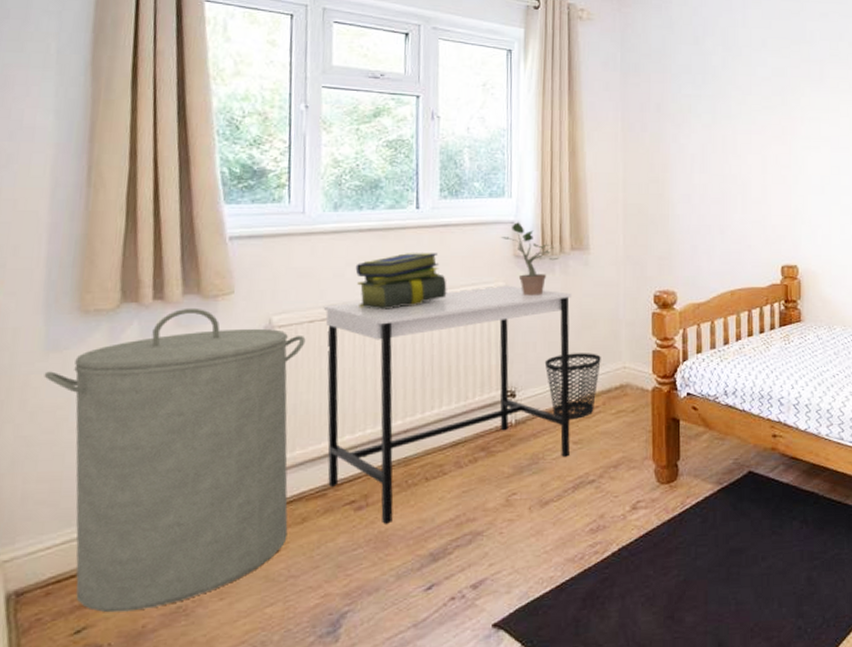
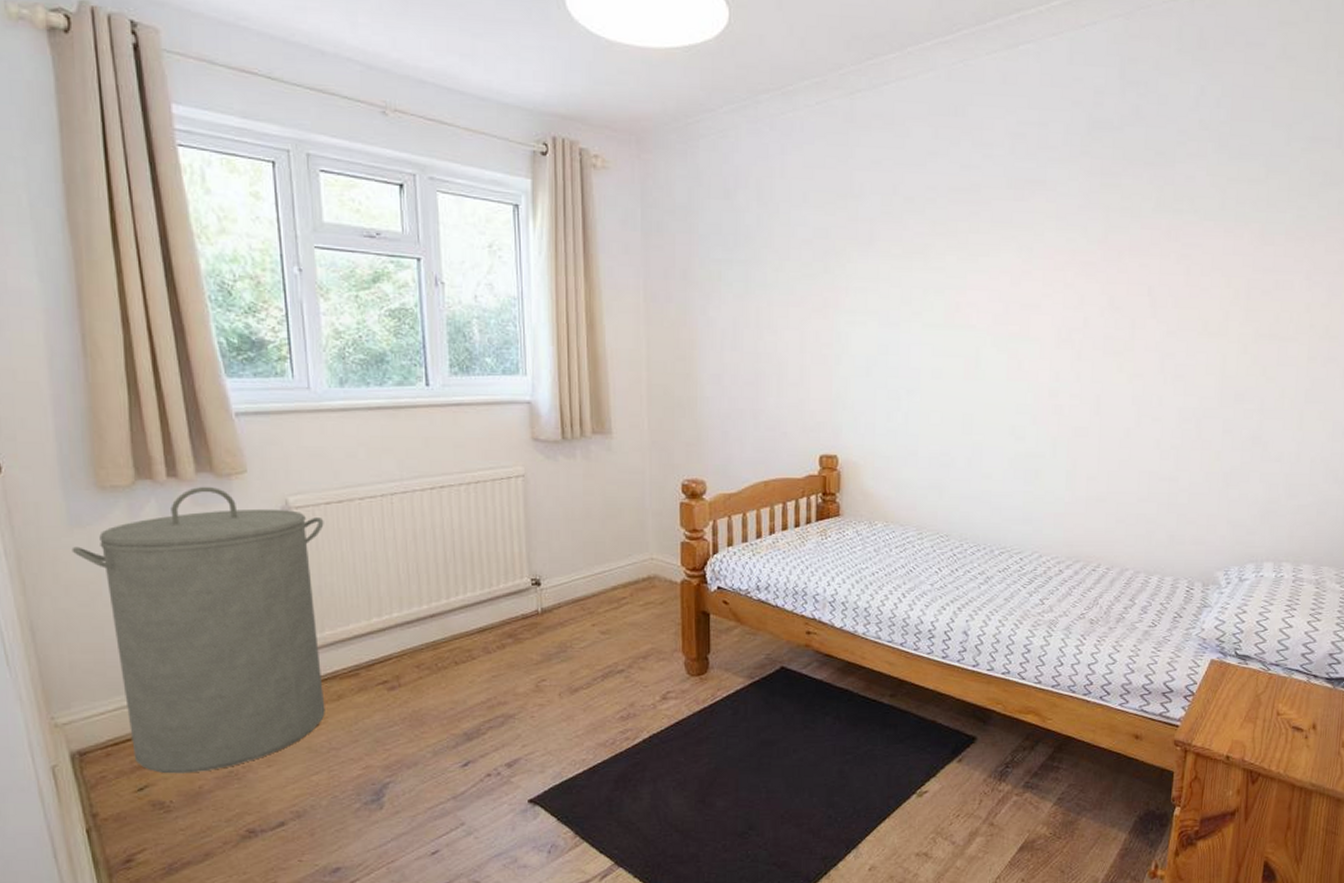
desk: present [323,285,571,525] -> none [338,470,598,705]
stack of books: present [355,253,447,310] -> none [367,434,464,493]
potted plant: present [500,221,559,296] -> none [517,401,580,482]
wastebasket: present [544,353,601,419] -> none [569,543,627,609]

